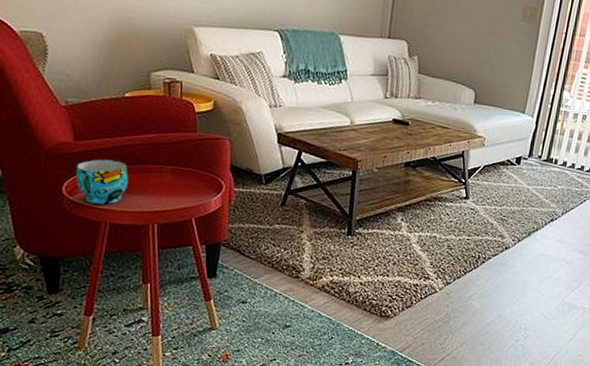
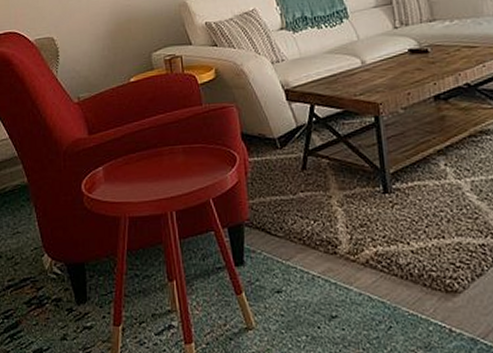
cup: present [76,159,129,205] -> none [93,148,142,198]

